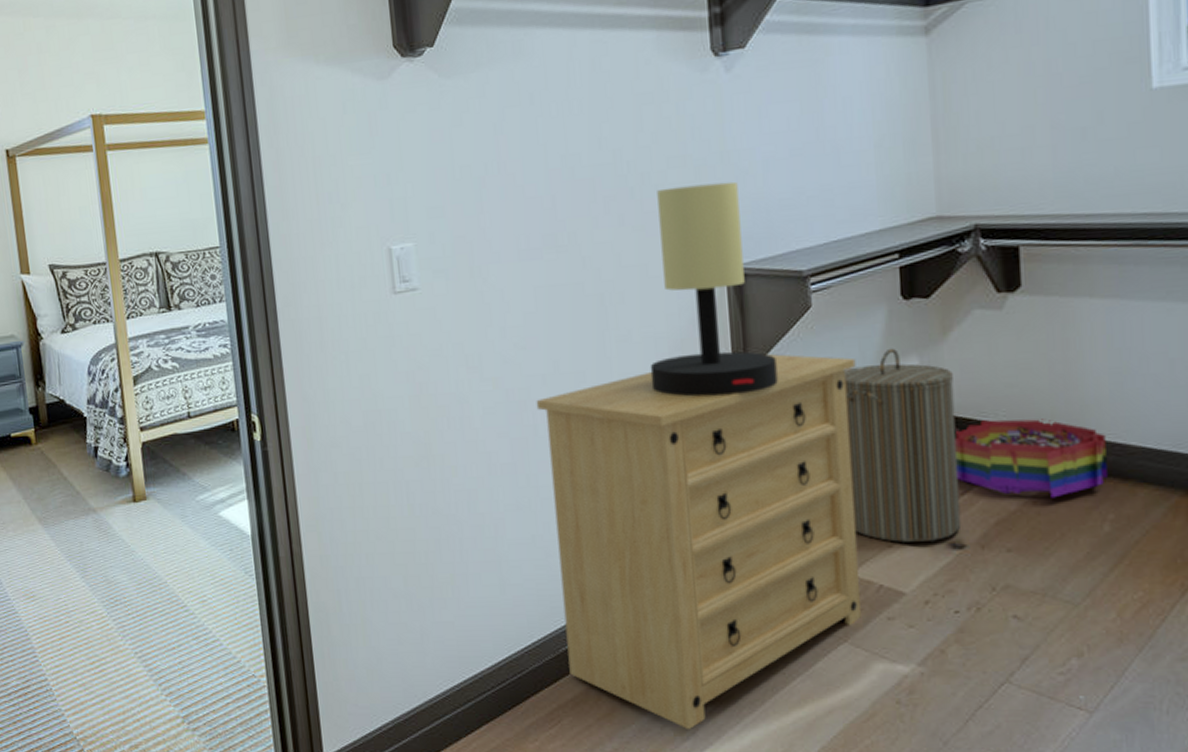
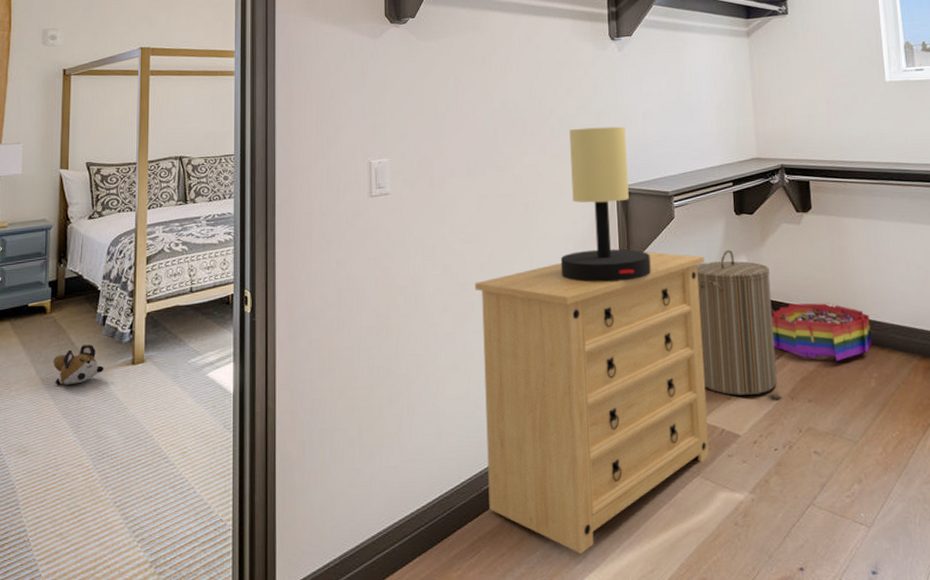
plush toy: none [47,479,104,525] -> present [53,345,104,385]

